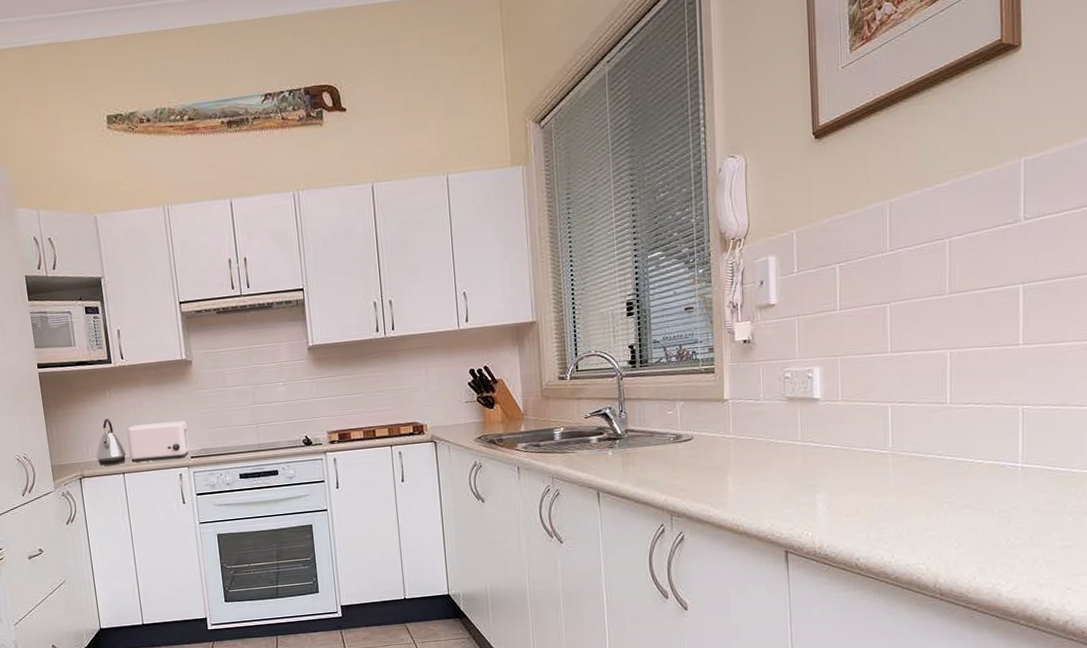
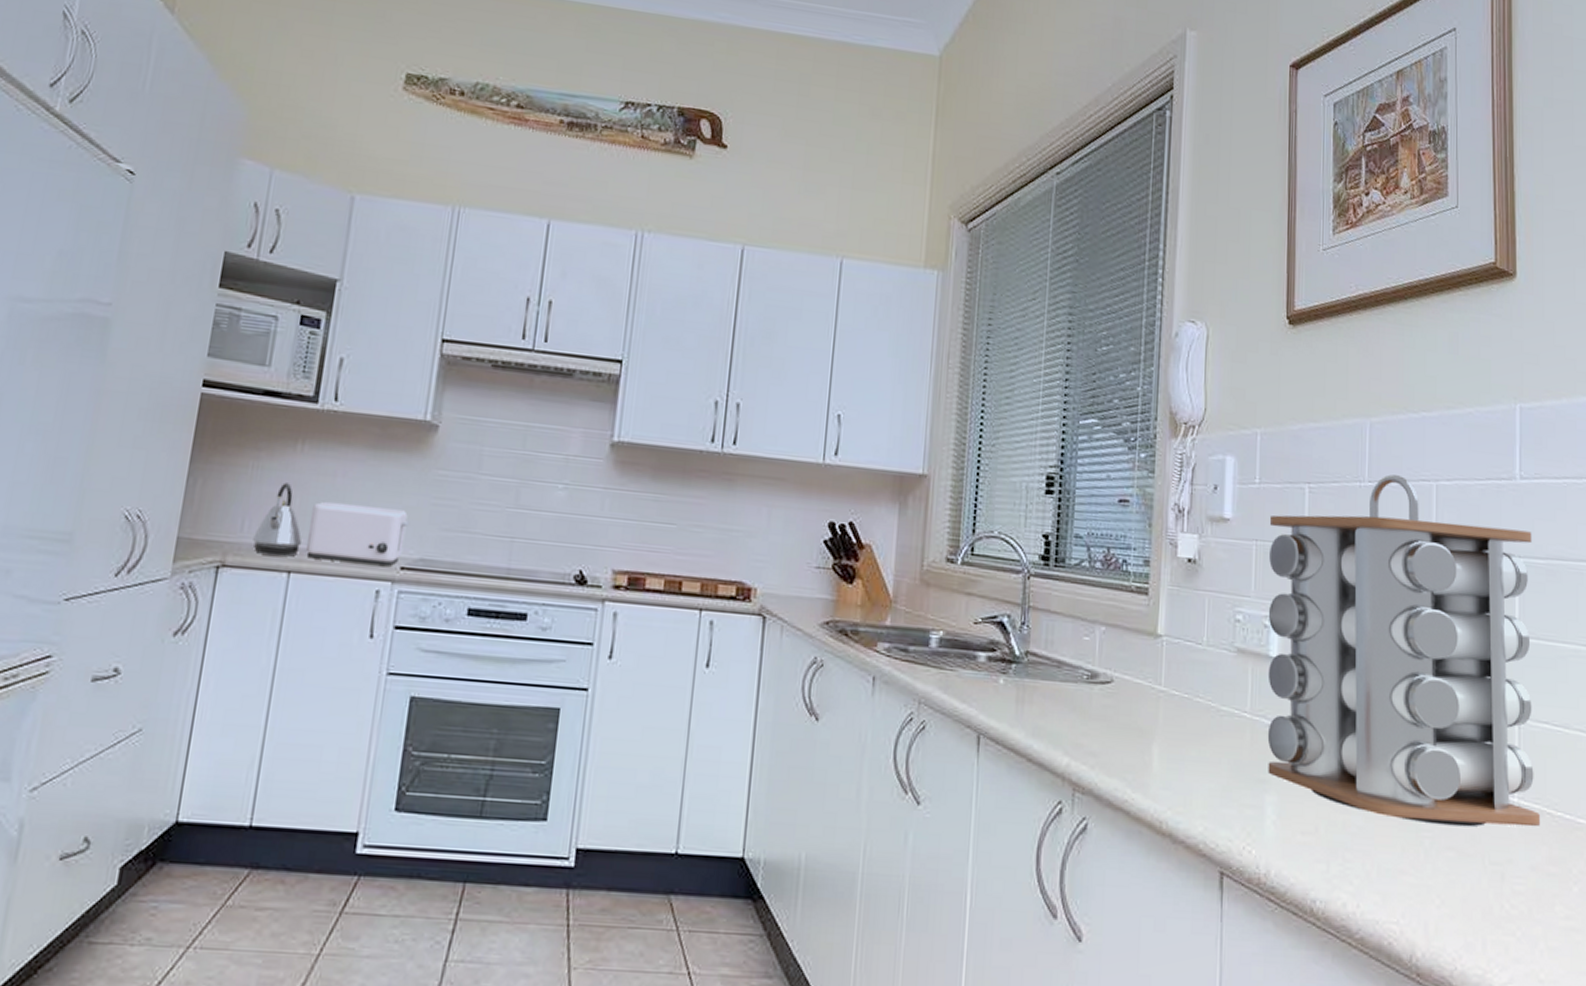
spice rack: none [807,240,1040,494] -> present [1267,474,1540,827]

